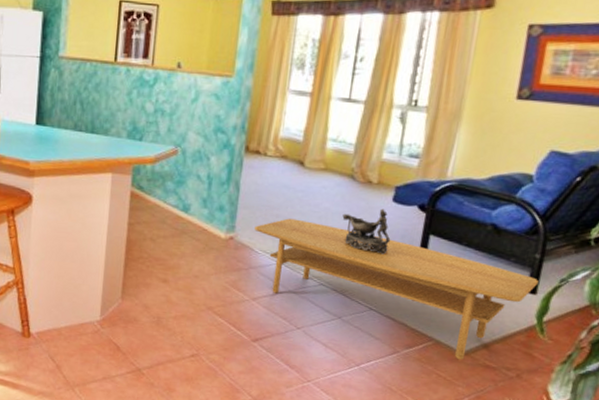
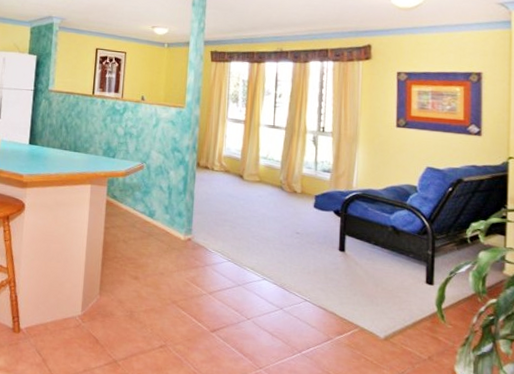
coffee table: present [254,218,538,360] -> none [207,222,433,345]
decorative bowl: present [342,208,391,255] -> none [276,213,316,252]

